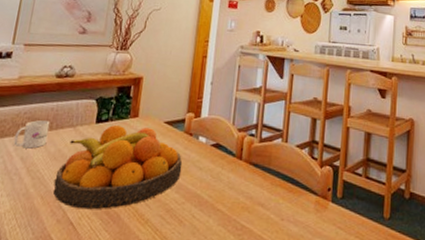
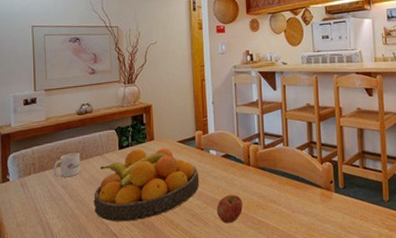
apple: none [195,190,227,225] -> present [216,194,243,224]

